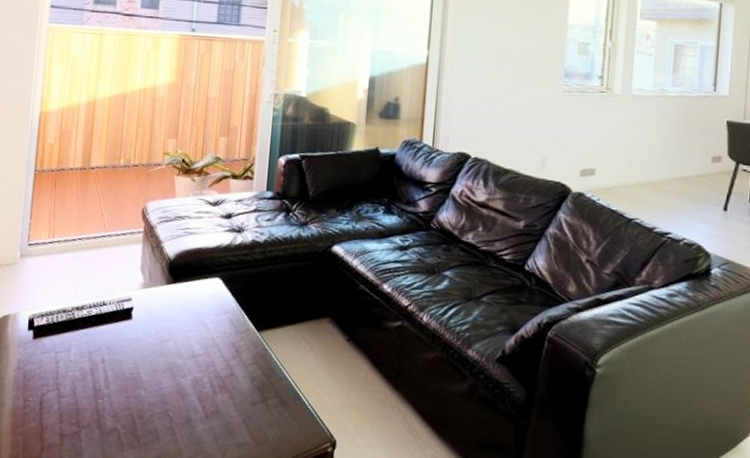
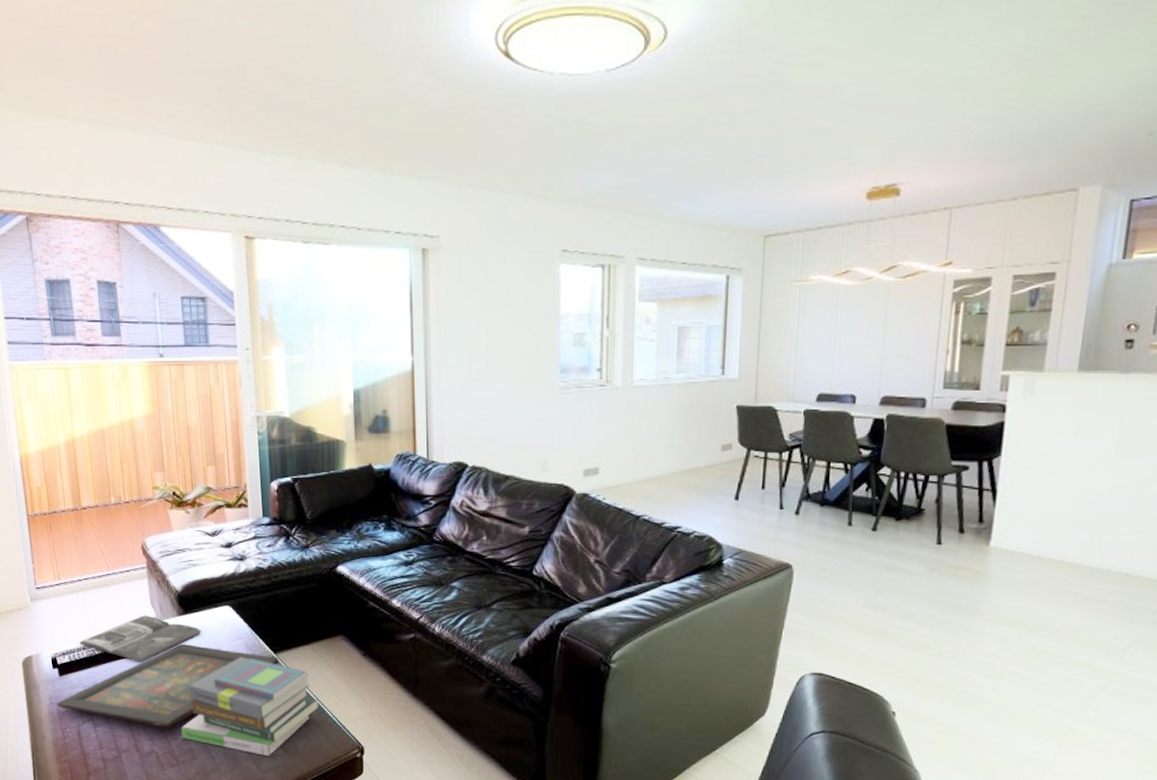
icon panel: none [23,314,261,405] -> present [55,644,279,728]
magazine: none [61,280,188,331] -> present [79,615,202,663]
books: none [148,333,295,444] -> present [181,657,318,756]

